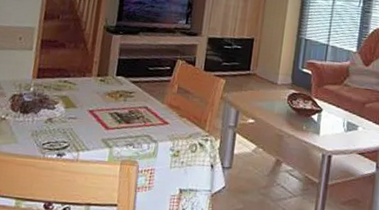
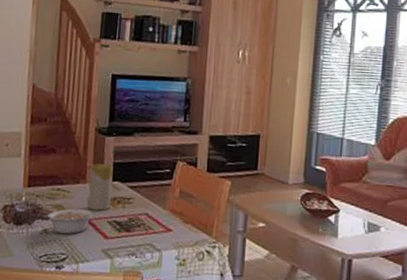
legume: none [52,100,105,124] -> present [47,208,103,235]
candle: none [91,59,118,103] -> present [87,164,114,211]

